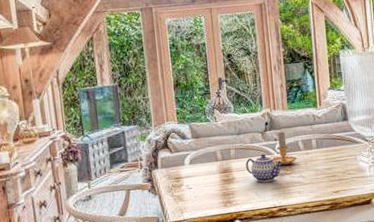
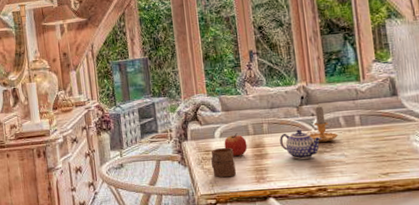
cup: none [180,174,205,204] -> present [211,148,236,178]
apple: none [193,159,216,182] -> present [224,133,248,156]

